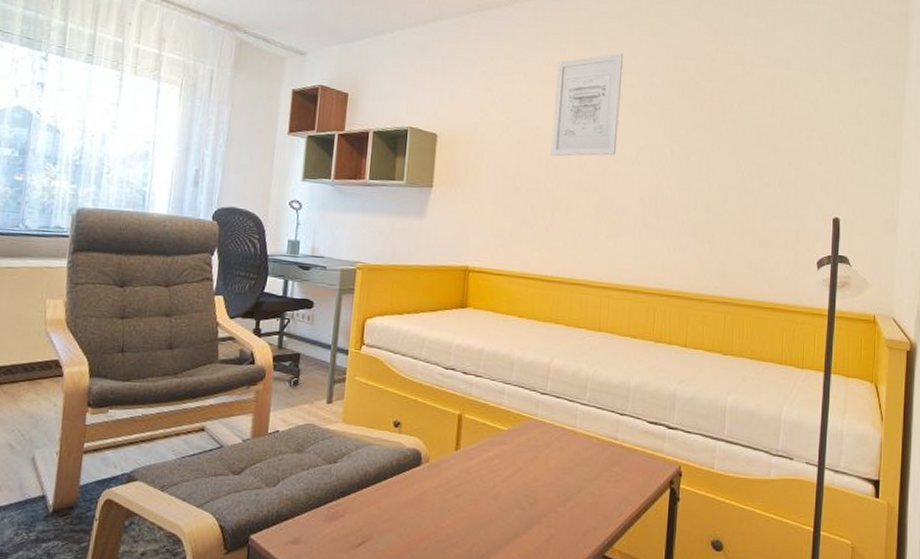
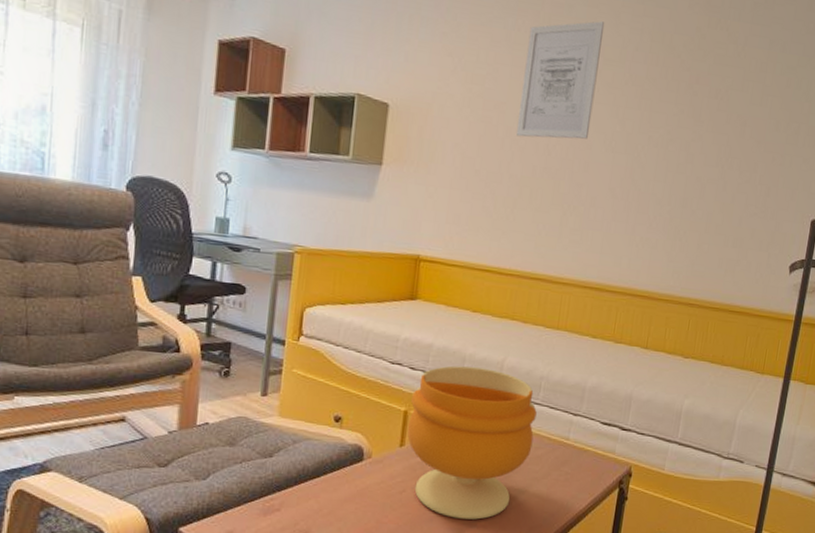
footed bowl: none [461,369,584,523] -> present [407,365,537,520]

